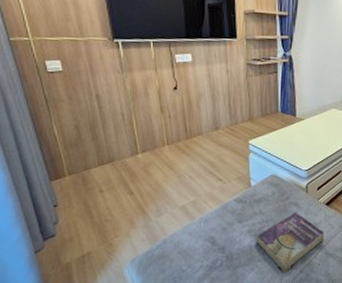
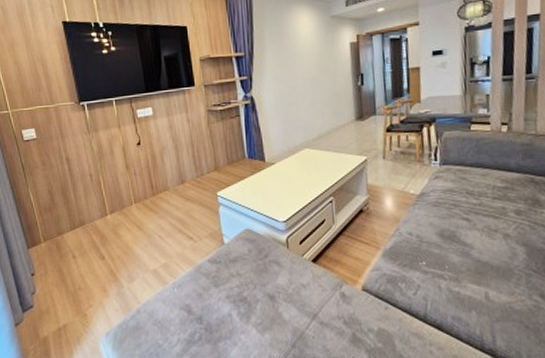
book: present [256,212,325,273] -> none [235,272,316,348]

